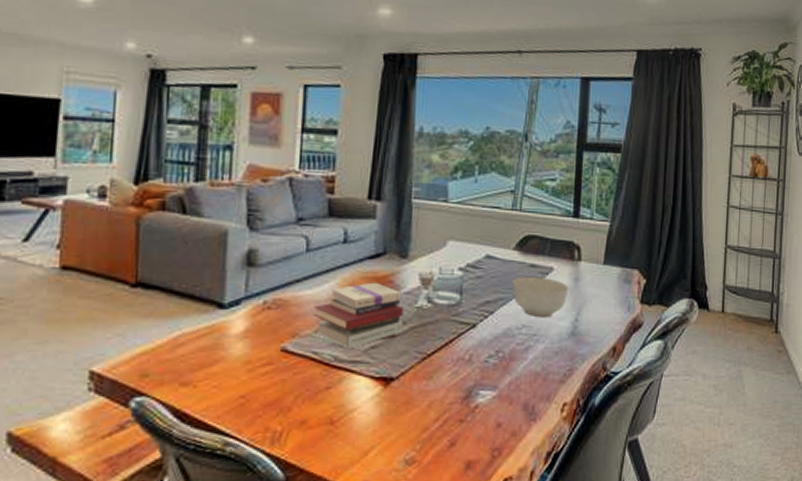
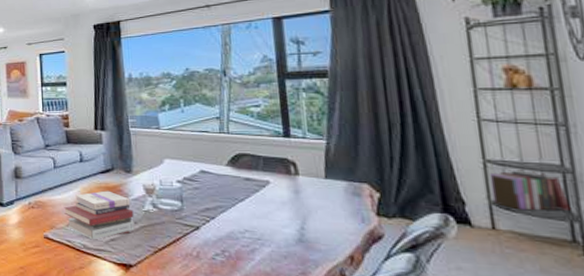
bowl: present [512,276,569,318] -> none [229,188,290,225]
books: none [726,257,774,294] -> present [489,171,571,212]

